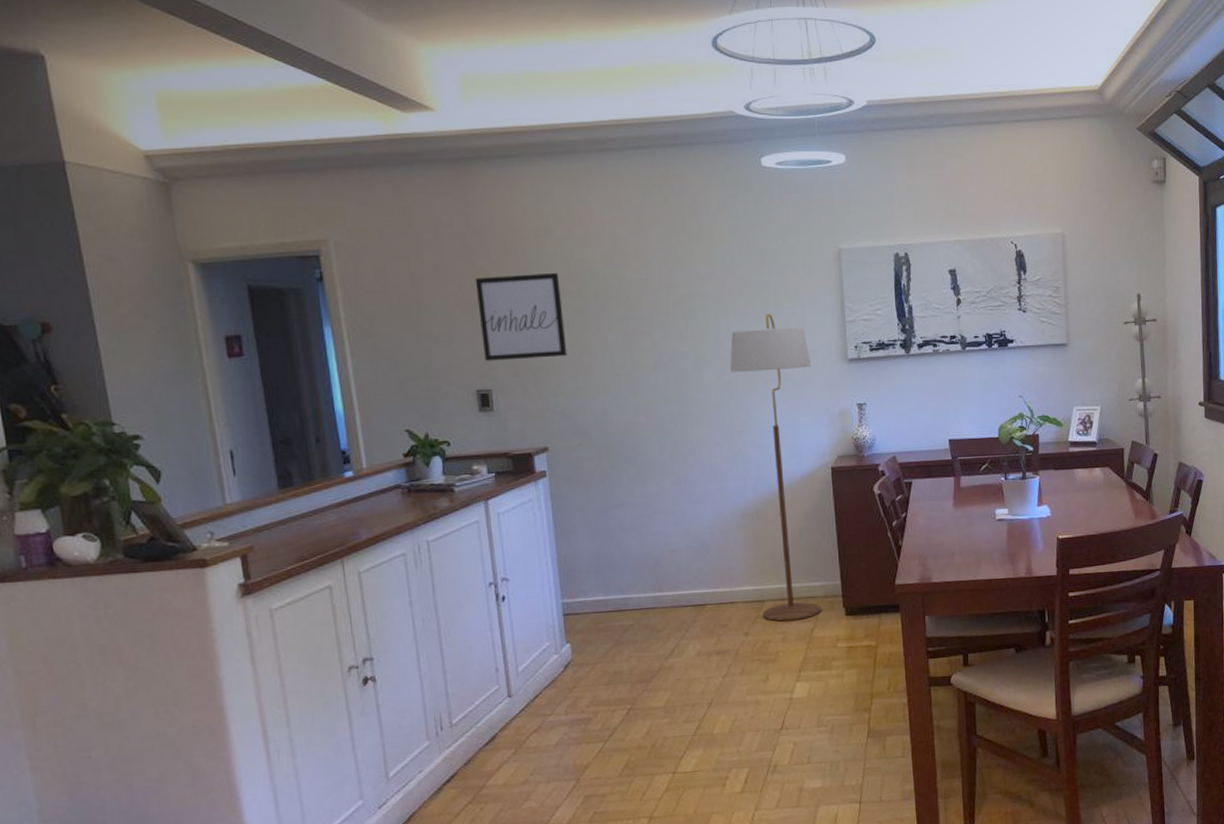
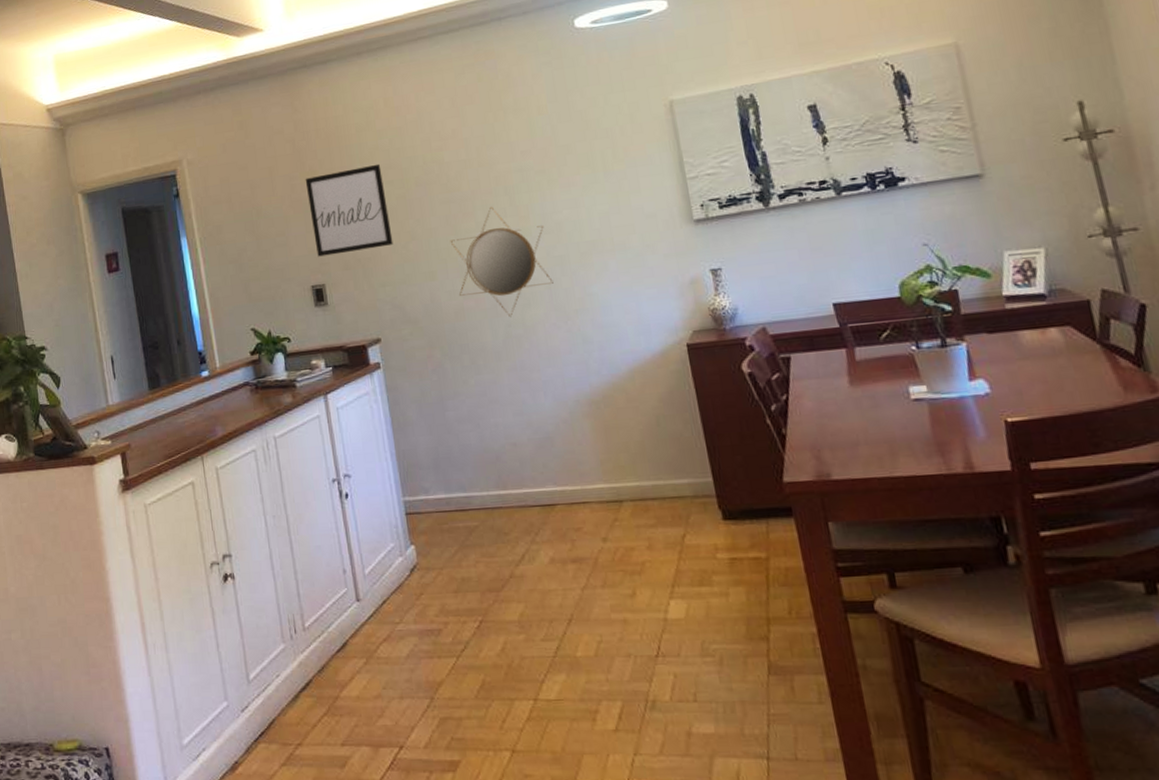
home mirror: none [625,328,721,435] -> present [450,206,554,318]
floor lamp: present [730,313,822,622] -> none [558,179,693,526]

